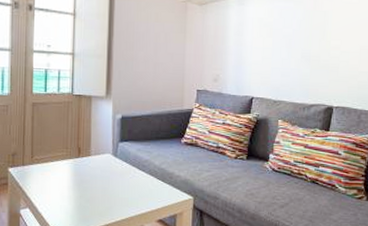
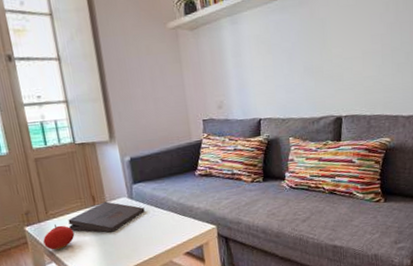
fruit: none [23,170,54,196] -> present [43,225,75,250]
pizza box: none [51,155,126,187] -> present [68,201,145,233]

